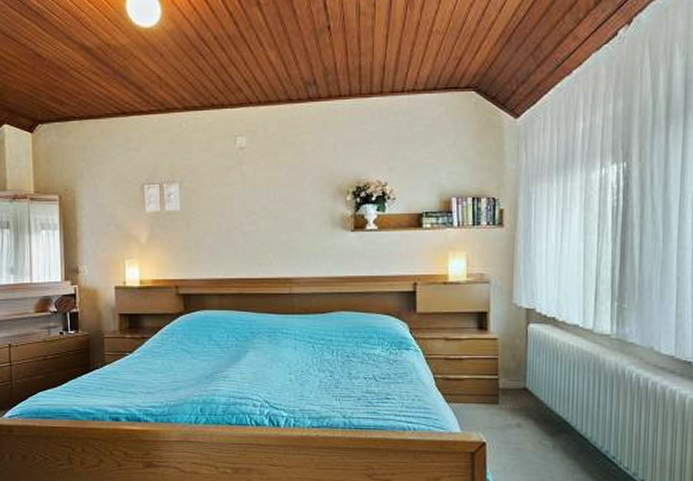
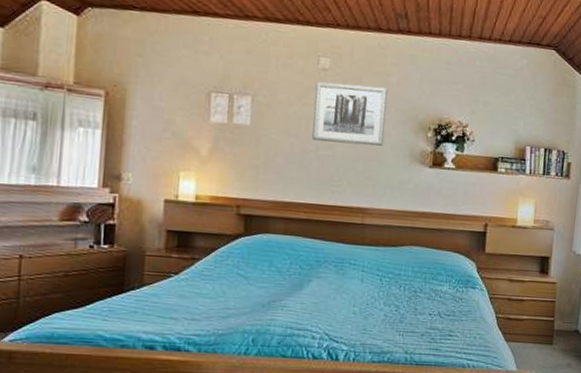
wall art: none [234,157,304,218] -> present [312,81,388,146]

